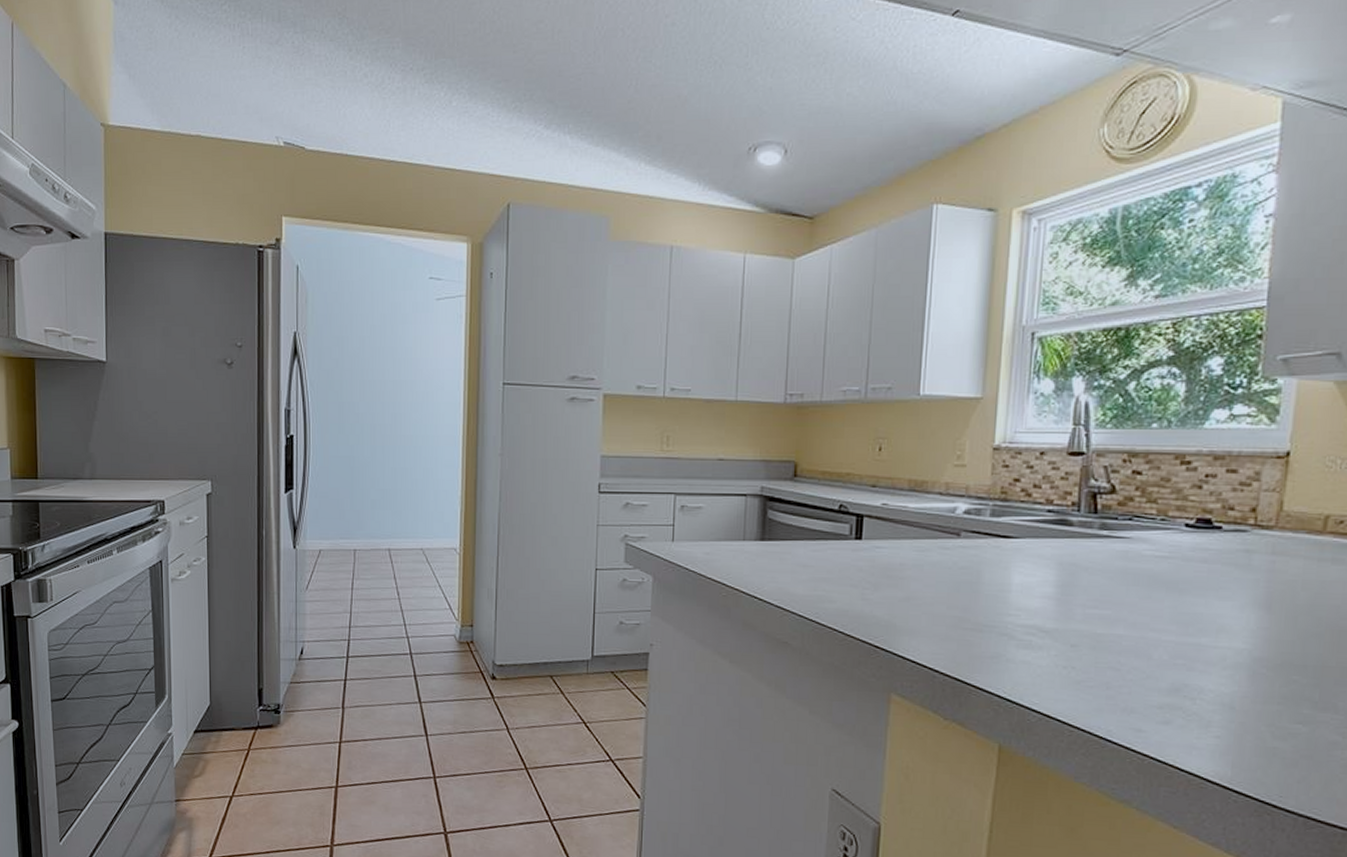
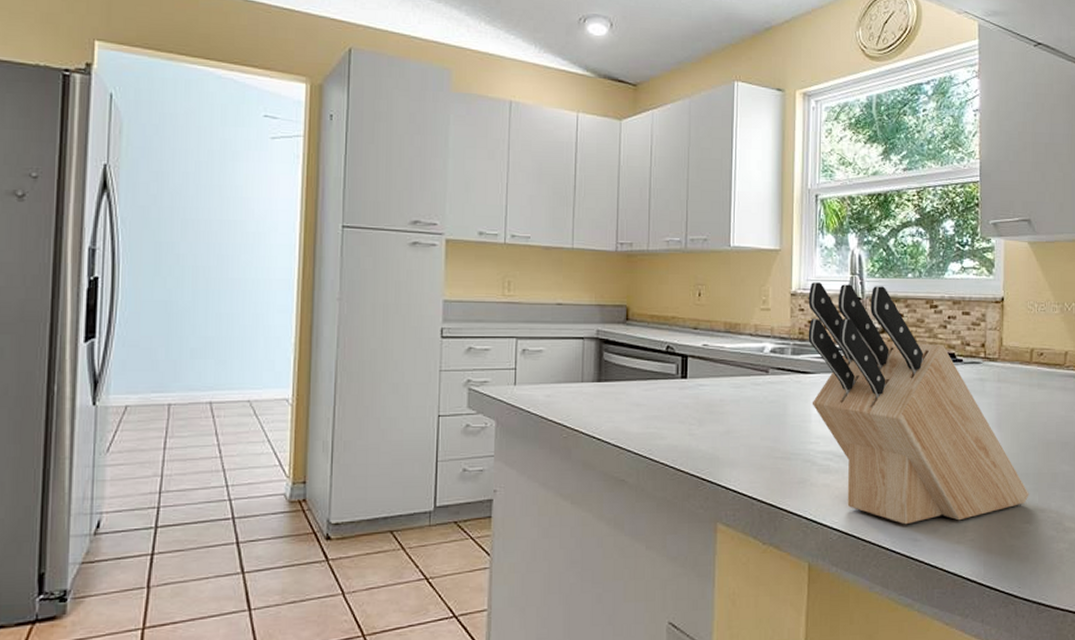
knife block: none [1012,435,1306,714] -> present [808,282,1029,525]

